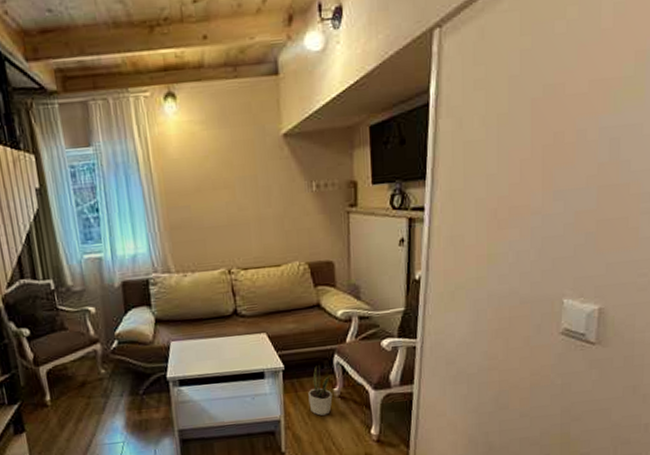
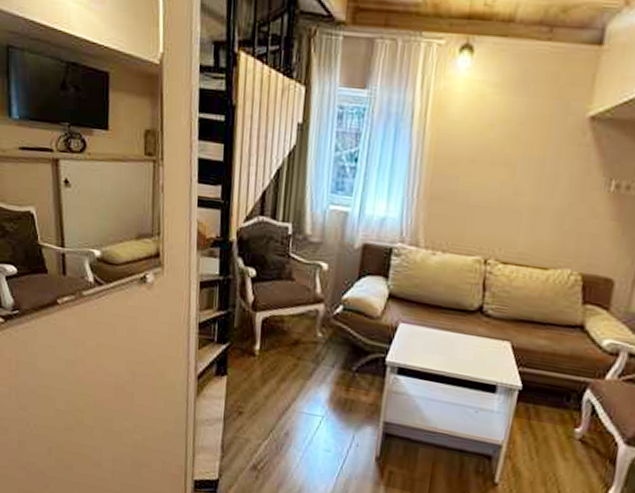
potted plant: present [308,366,333,416] -> none [540,396,575,456]

